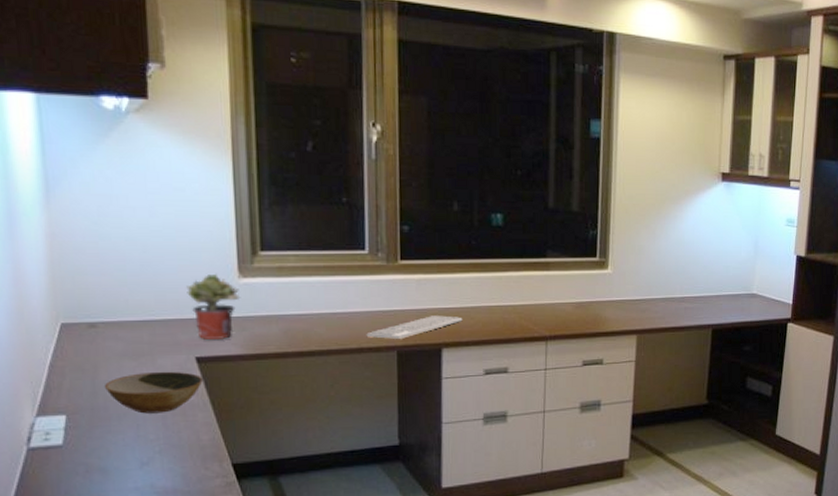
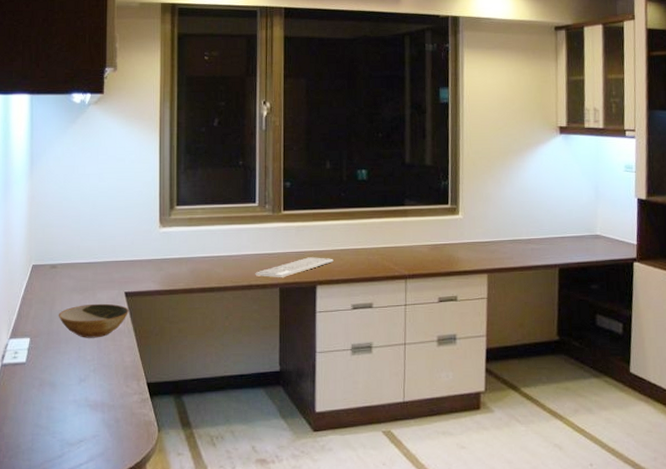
potted plant: present [186,273,241,339] -> none [121,224,160,278]

